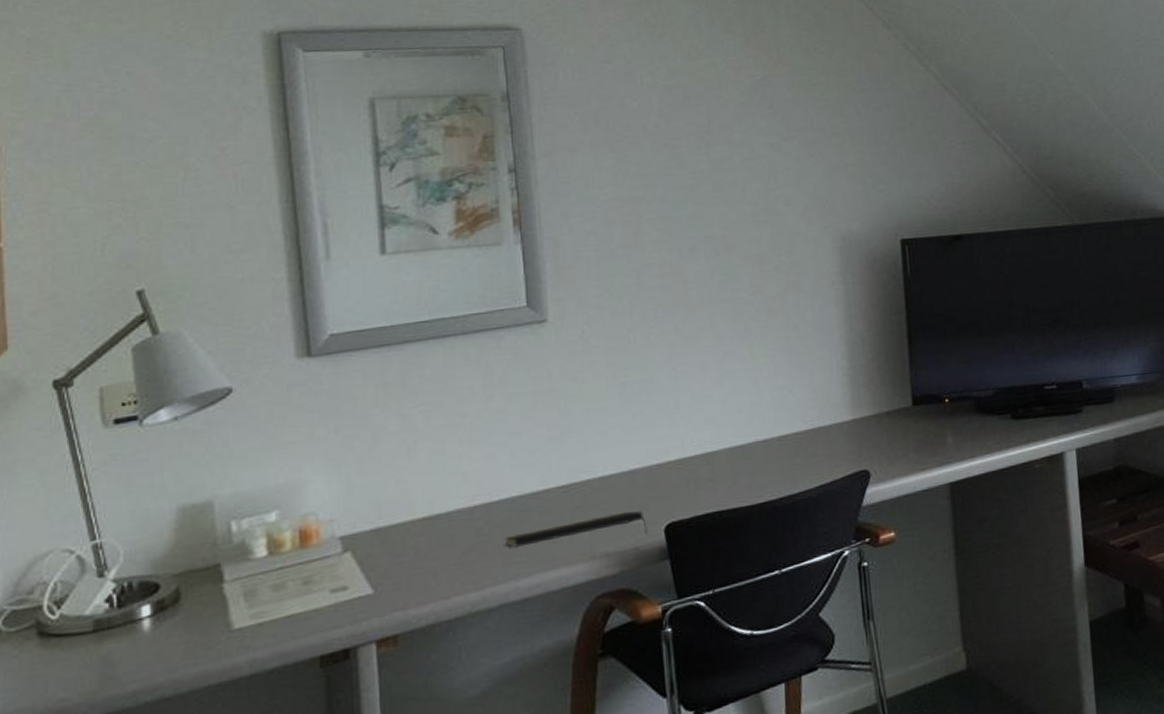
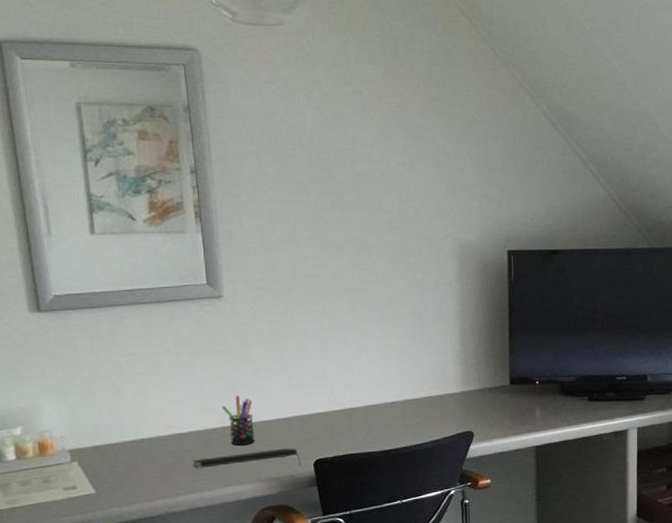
pen holder: none [545,446,587,513] -> present [222,395,255,446]

